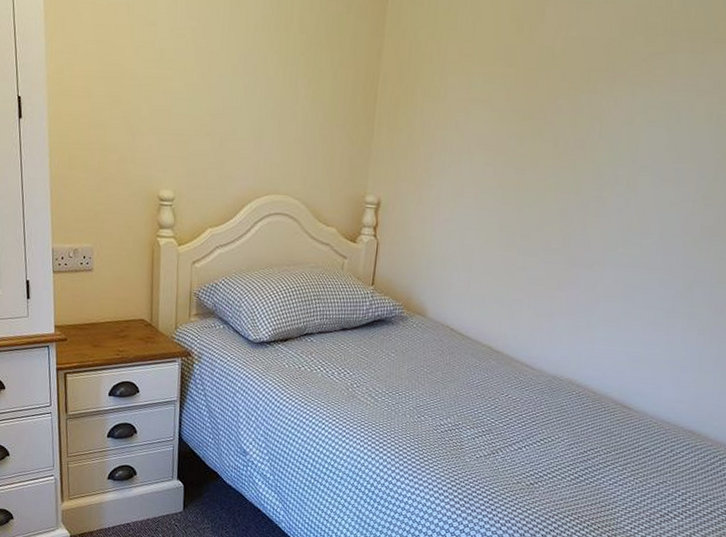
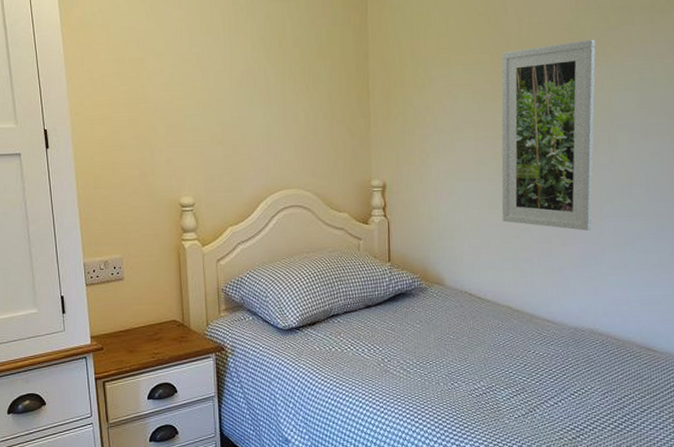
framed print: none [498,64,636,277] -> present [501,40,596,231]

